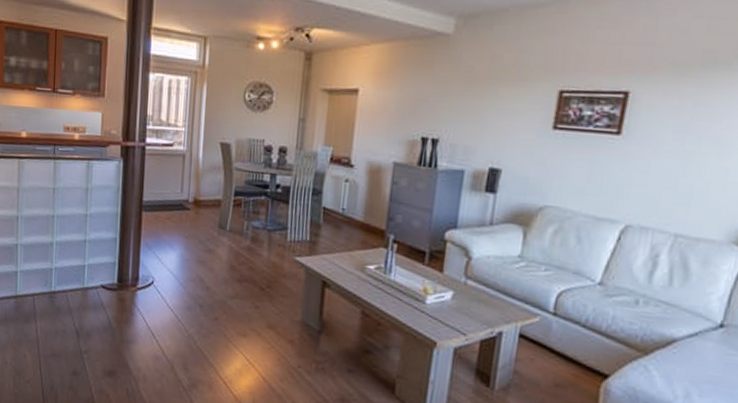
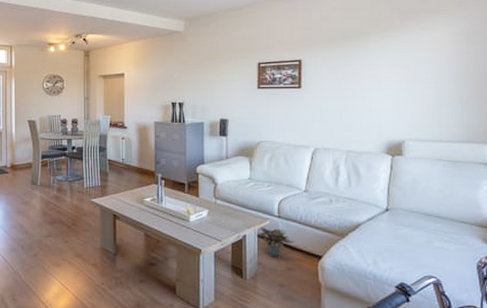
potted plant: none [516,324,573,369] -> present [255,227,295,258]

